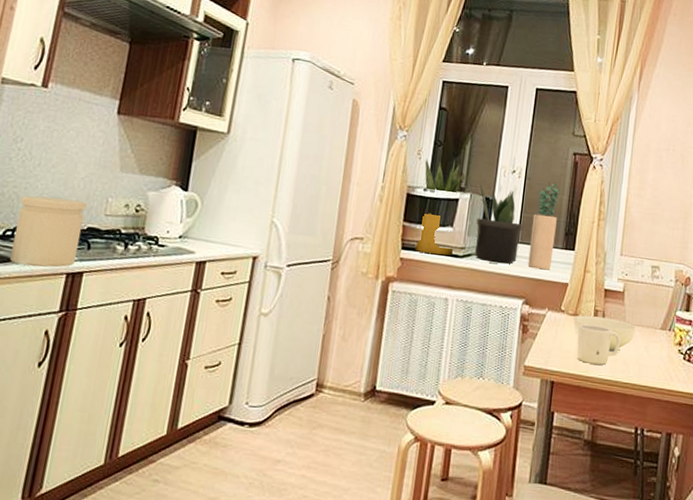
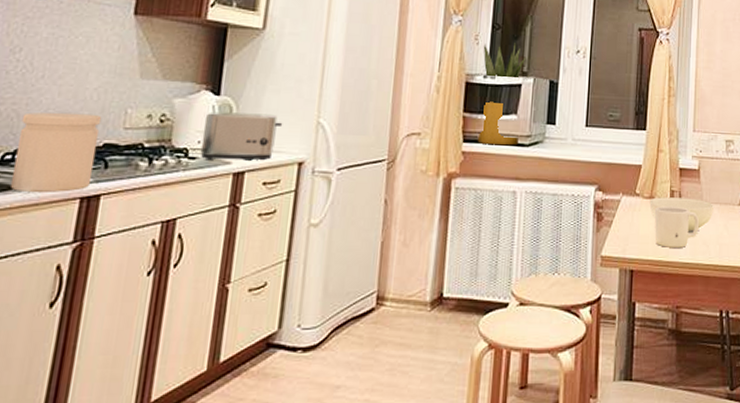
toaster: none [168,205,241,253] -> present [200,111,283,161]
planter: present [475,184,523,265] -> none [541,67,591,150]
vase: present [527,181,560,271] -> none [598,59,627,153]

